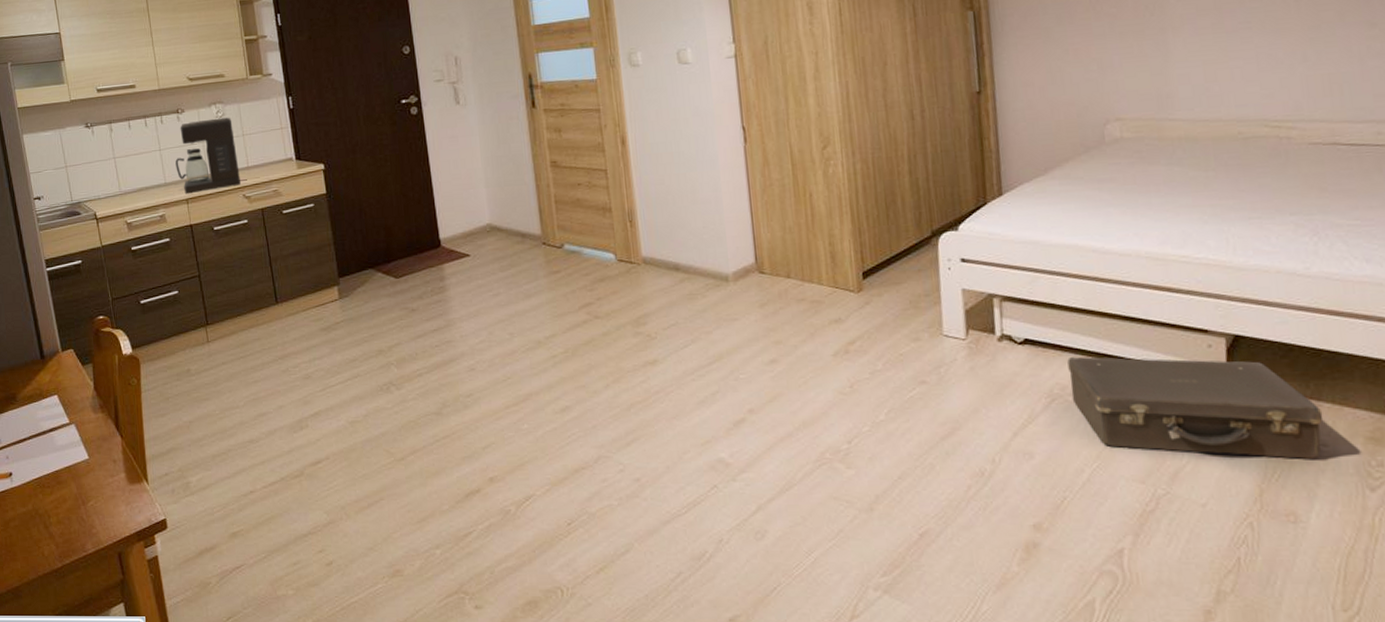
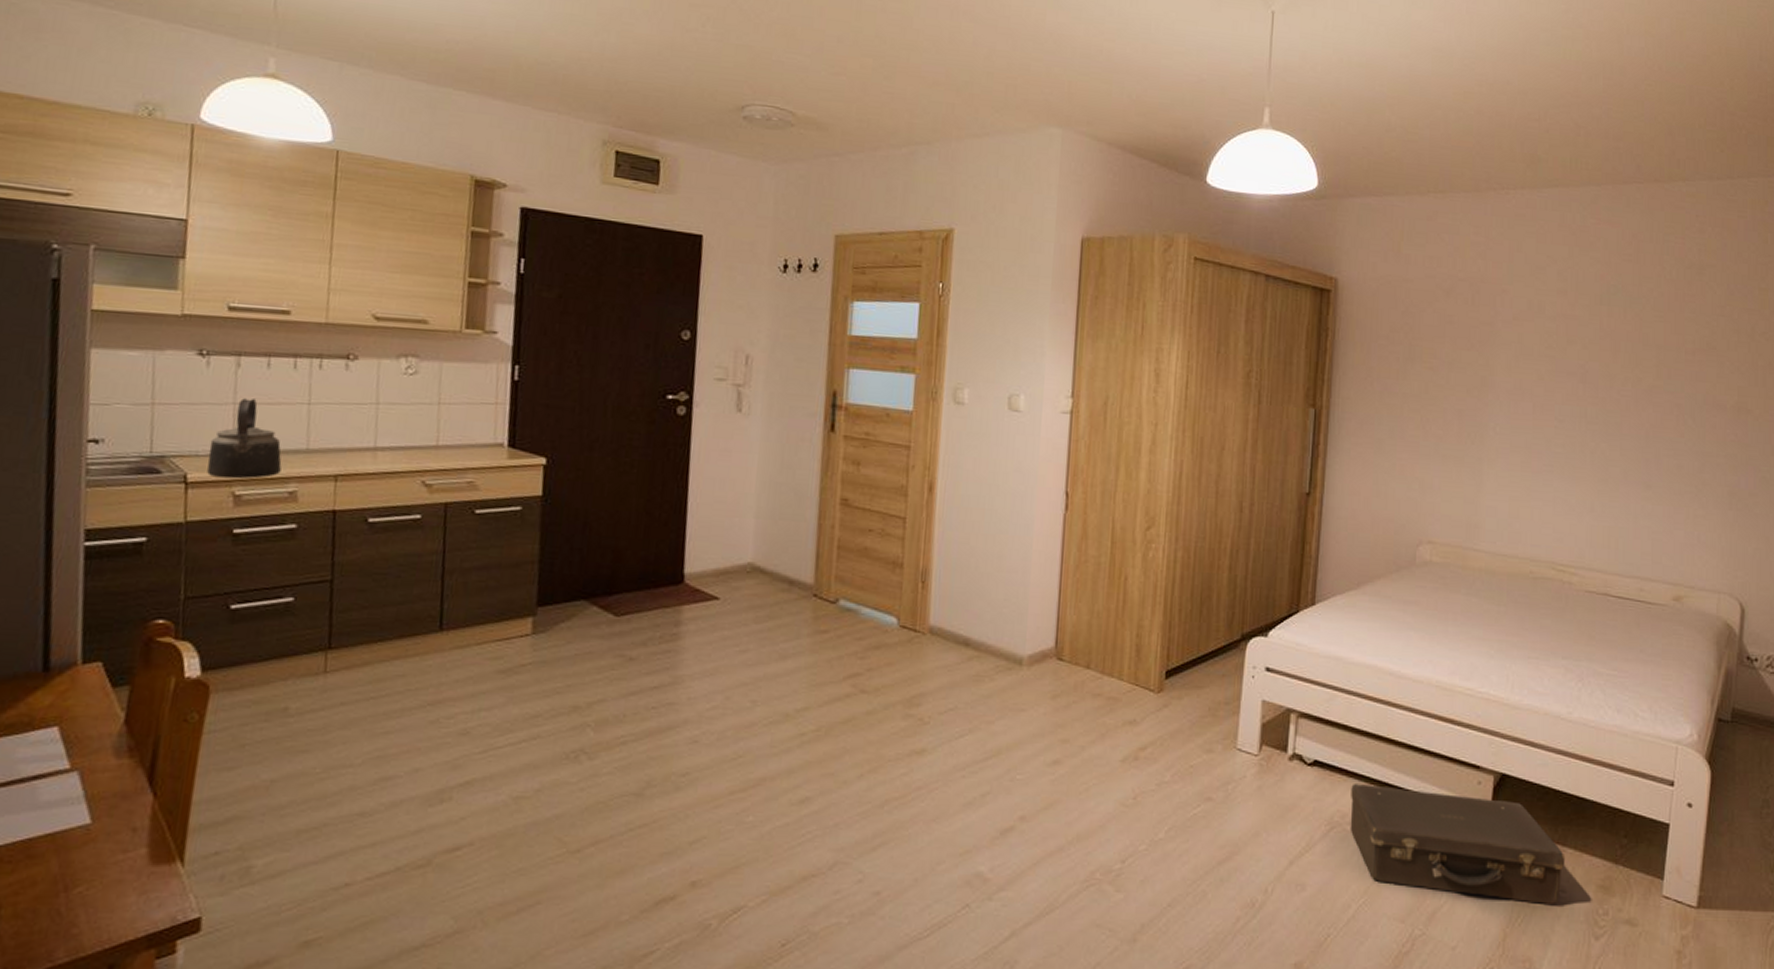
kettle: none [105,153,152,213] -> present [207,398,282,480]
coffee maker: present [175,117,242,194] -> none [328,374,427,470]

